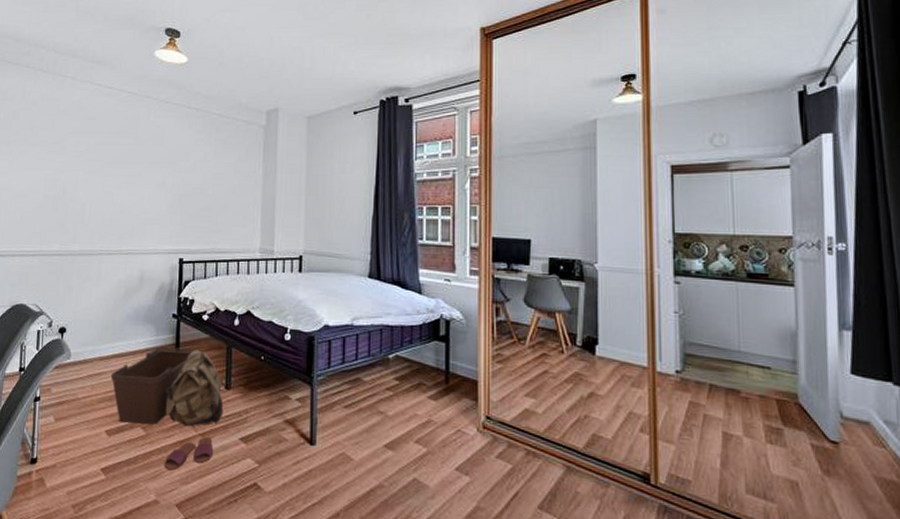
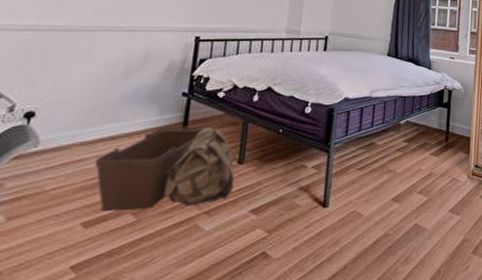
slippers: present [165,437,214,470] -> none [158,214,219,255]

